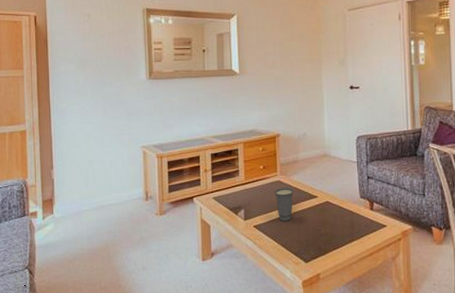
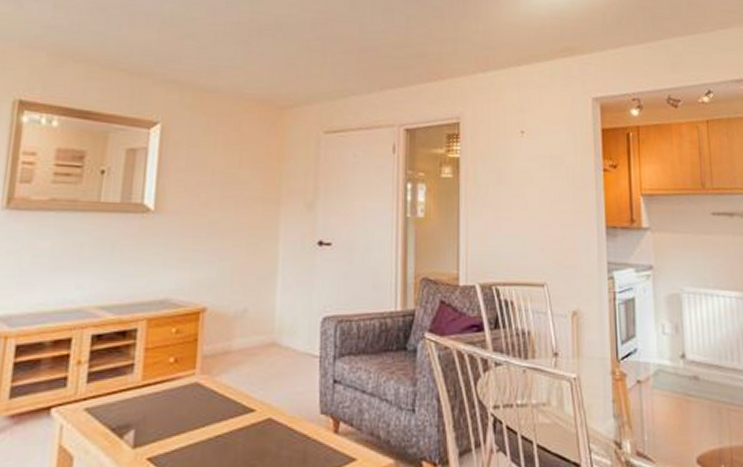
cup: present [274,188,294,222] -> none [187,395,219,452]

